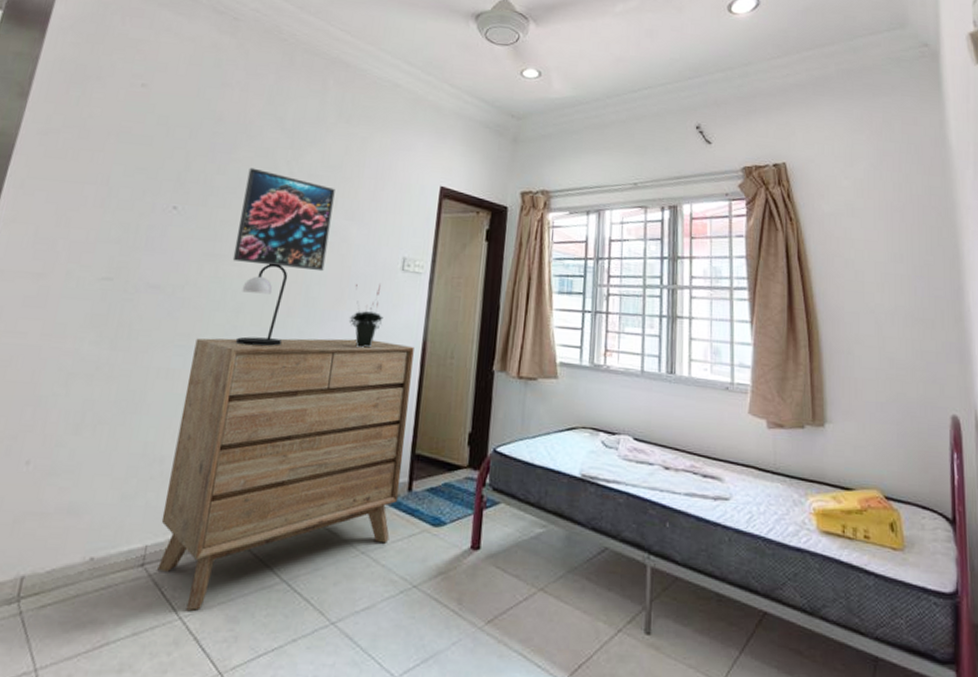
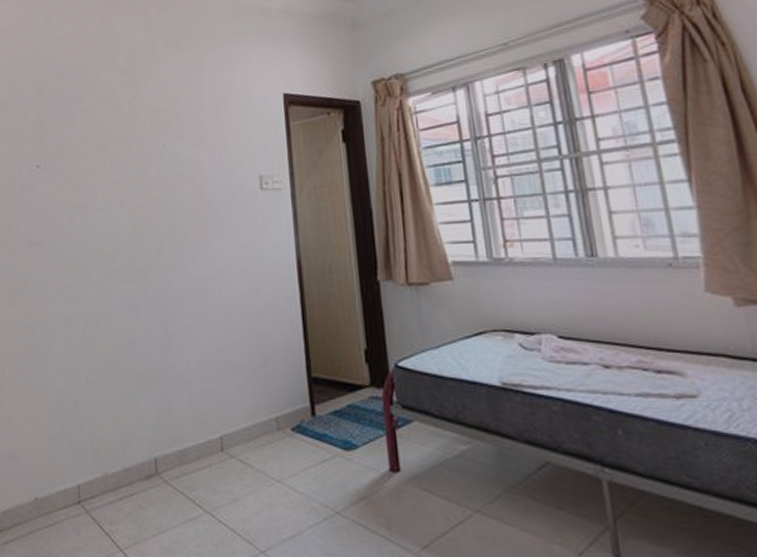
dresser: present [157,338,414,611] -> none [82,265,303,543]
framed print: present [232,167,335,272] -> none [95,113,184,208]
table lamp: present [236,263,288,347] -> none [112,203,160,288]
potted plant: present [348,283,384,348] -> none [218,207,252,275]

